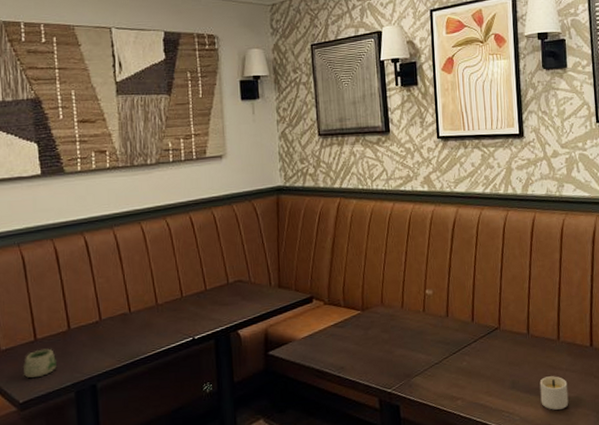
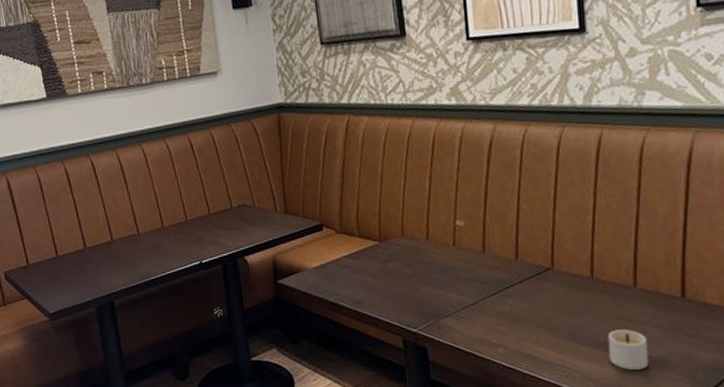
mug: present [22,348,58,379] -> none [49,265,79,292]

